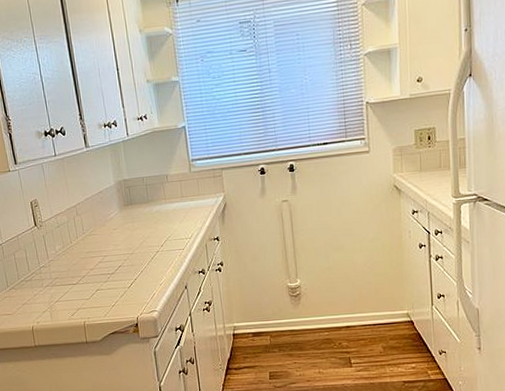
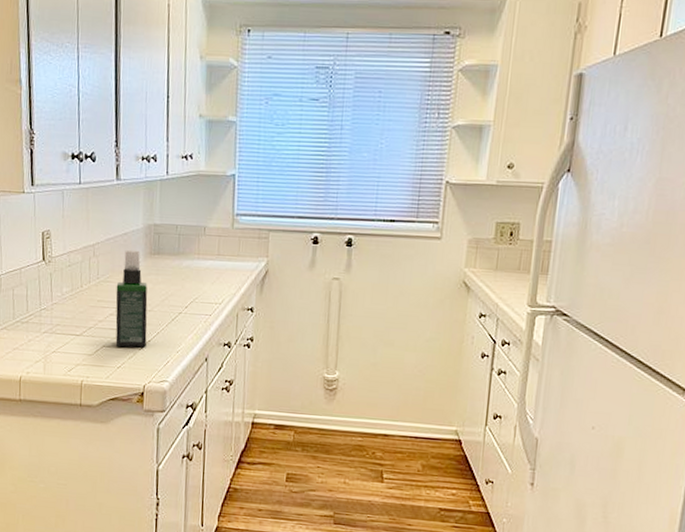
spray bottle: none [100,204,134,289] -> present [115,250,148,348]

